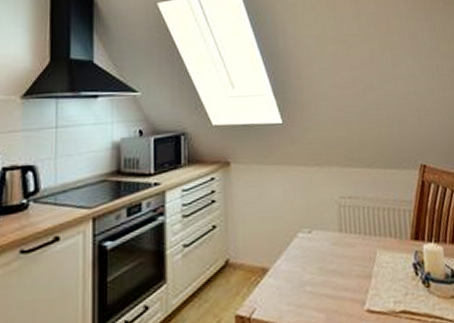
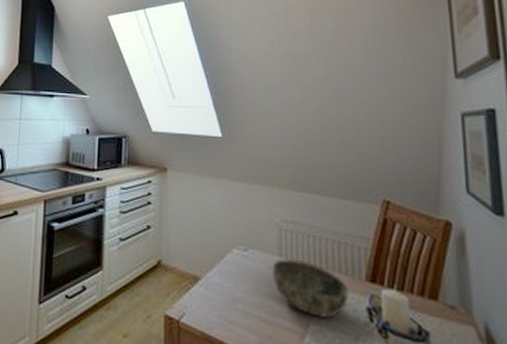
bowl: none [334,232,399,282] -> present [272,259,349,318]

